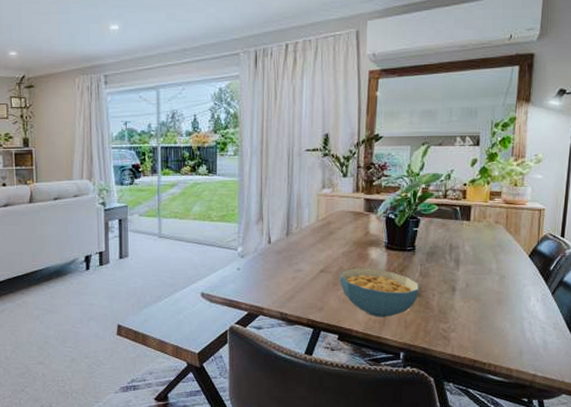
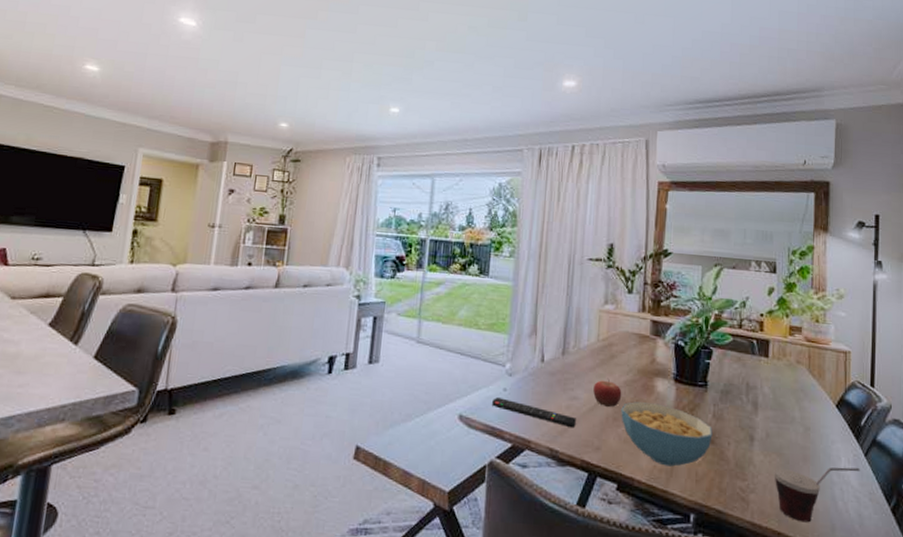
remote control: none [229,275,301,295] -> present [492,396,576,429]
fruit: none [315,251,340,275] -> present [593,378,622,407]
cup: none [472,305,547,351] -> present [774,467,860,523]

